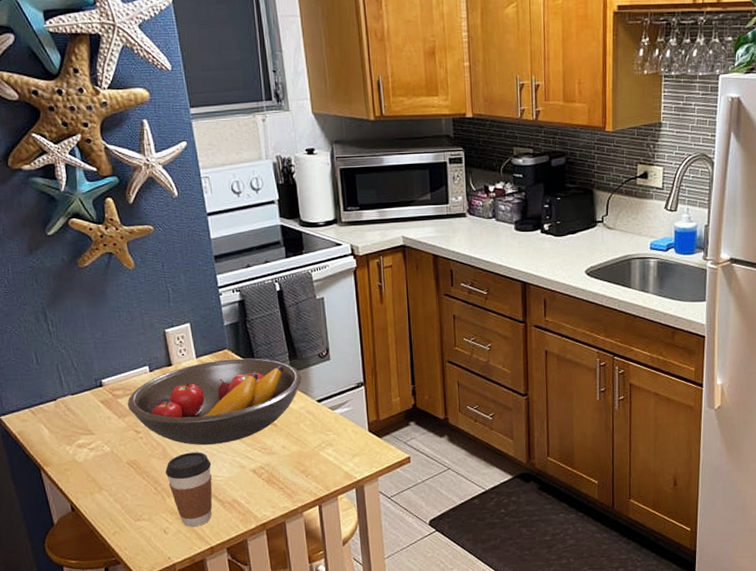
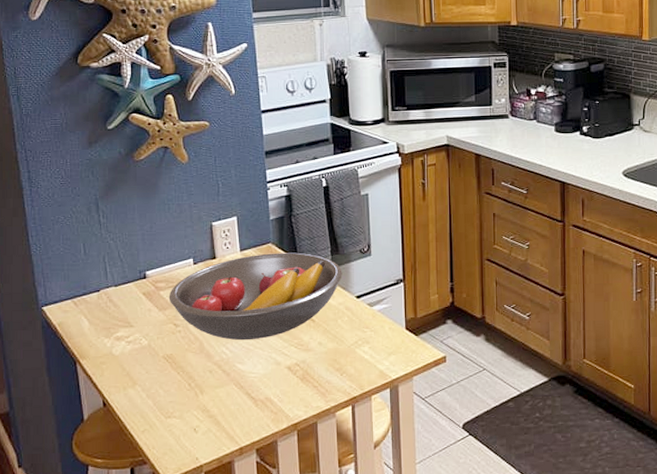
coffee cup: present [165,452,213,527] -> none [200,347,247,425]

